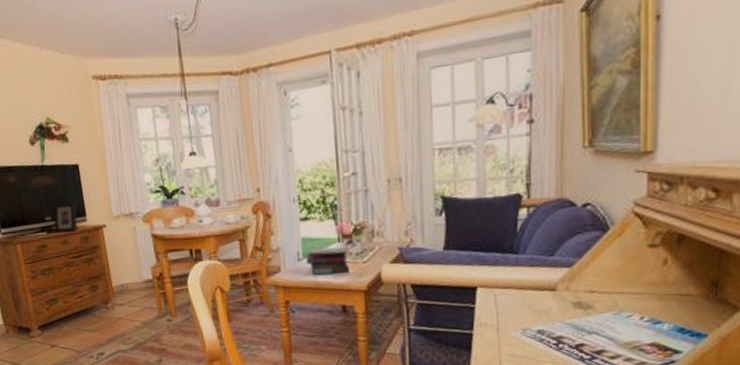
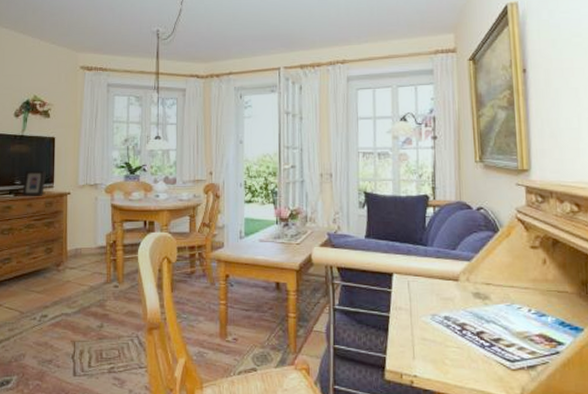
books: present [306,247,349,275] -> none [247,228,285,252]

